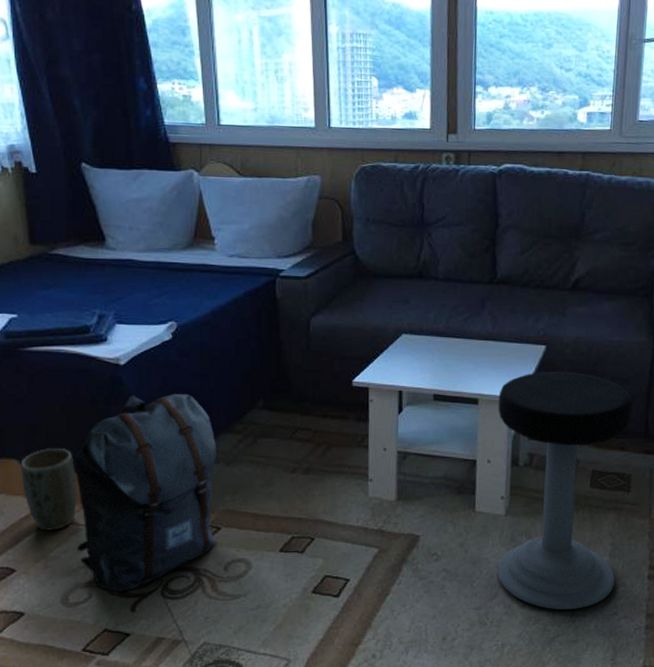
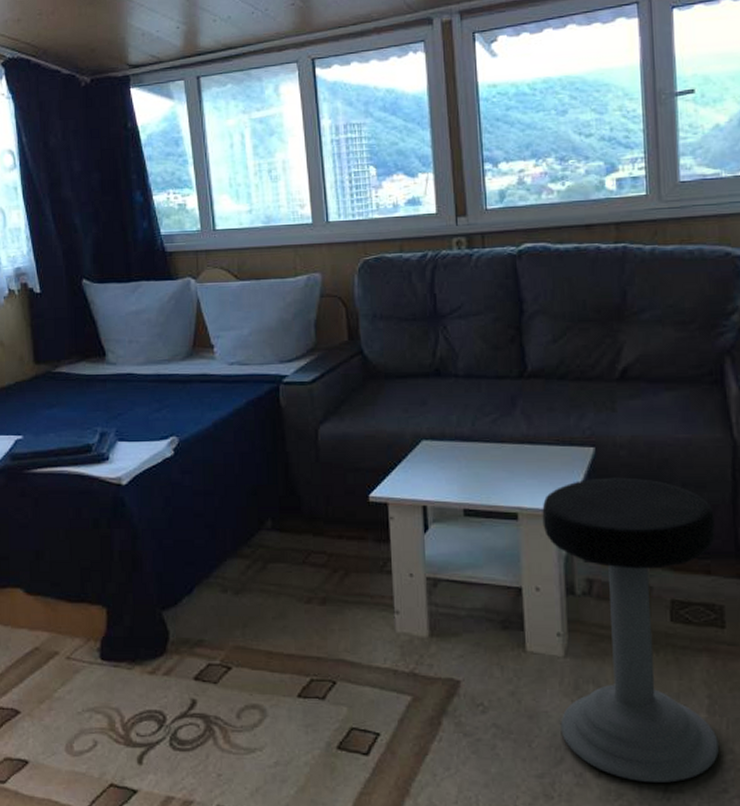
plant pot: present [20,449,77,532] -> none [25,577,81,669]
backpack: present [75,394,216,592] -> none [78,515,227,740]

